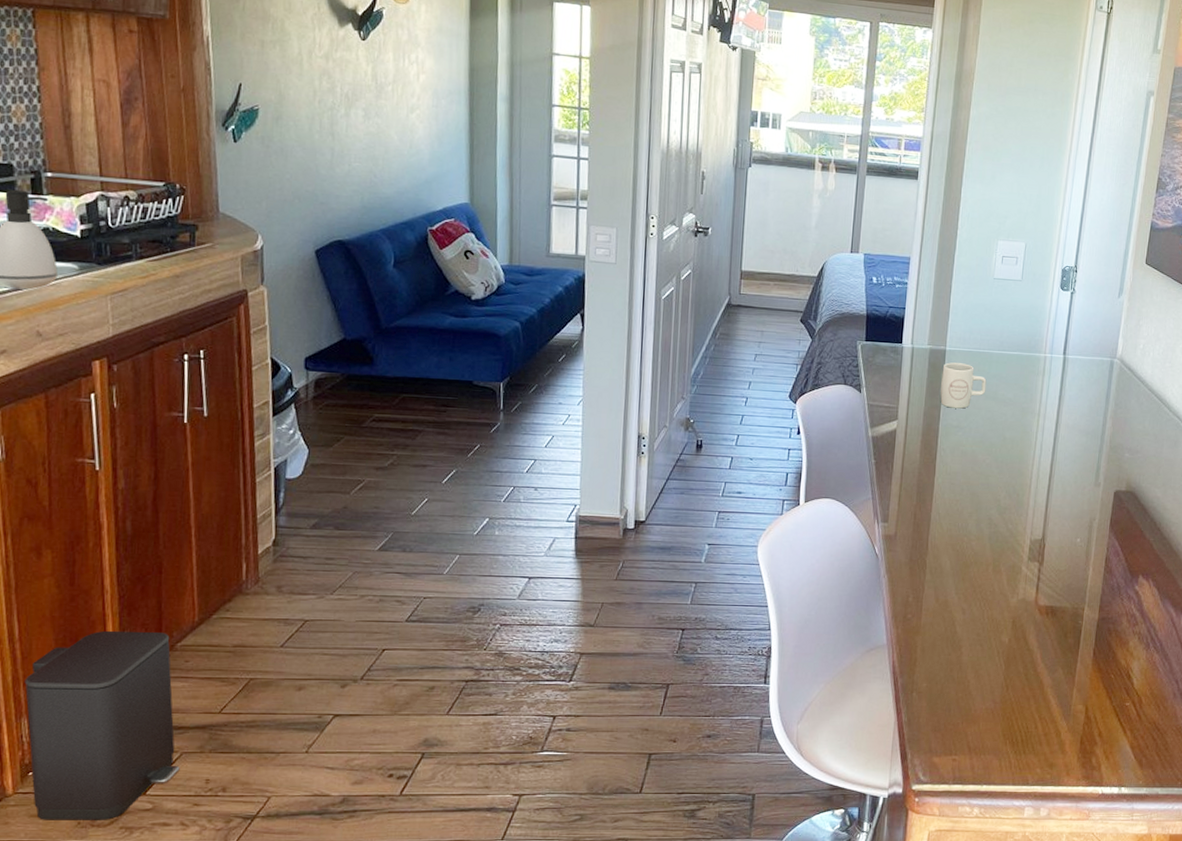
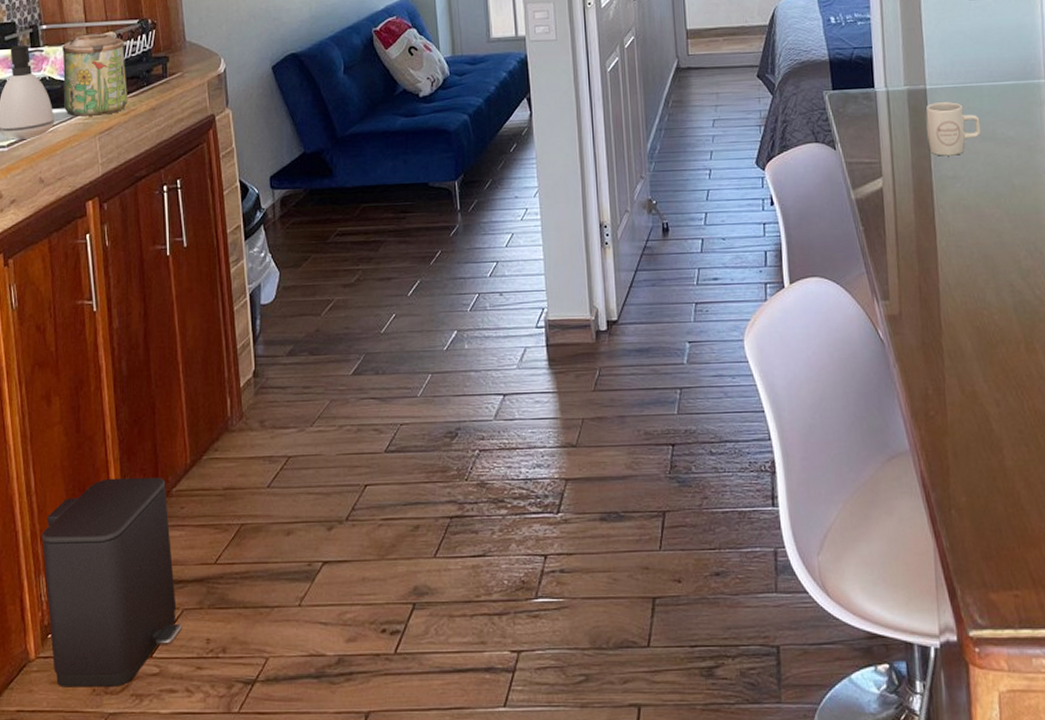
canister: none [69,189,148,276] -> present [62,33,127,116]

